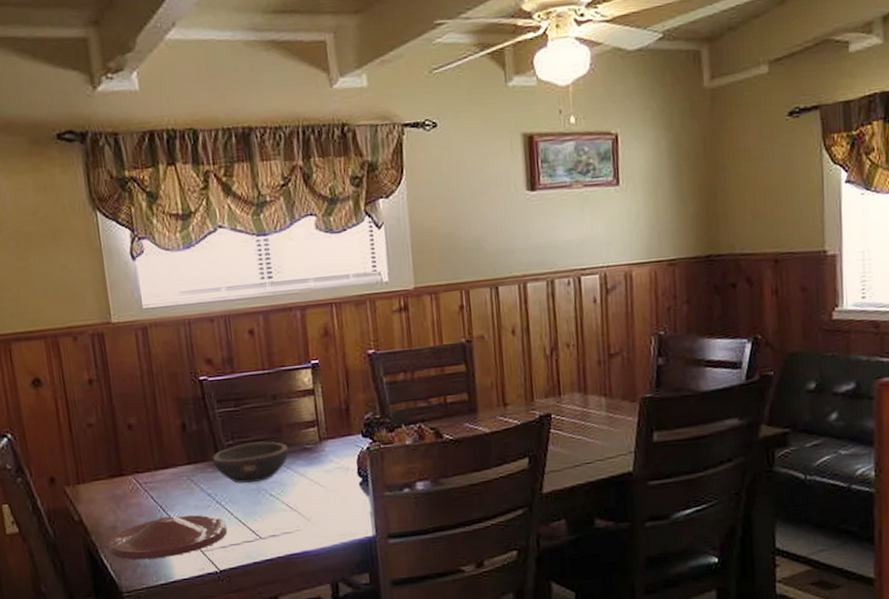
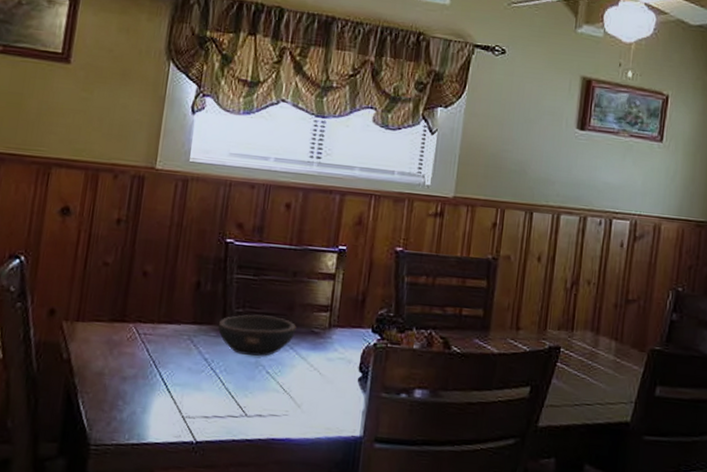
plate: present [108,515,228,560] -> none [89,372,216,417]

